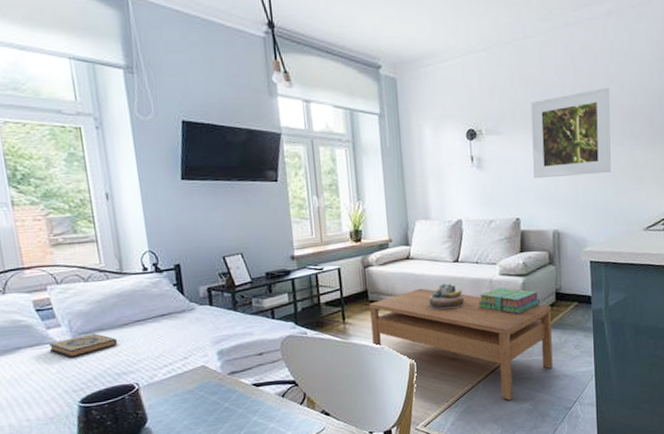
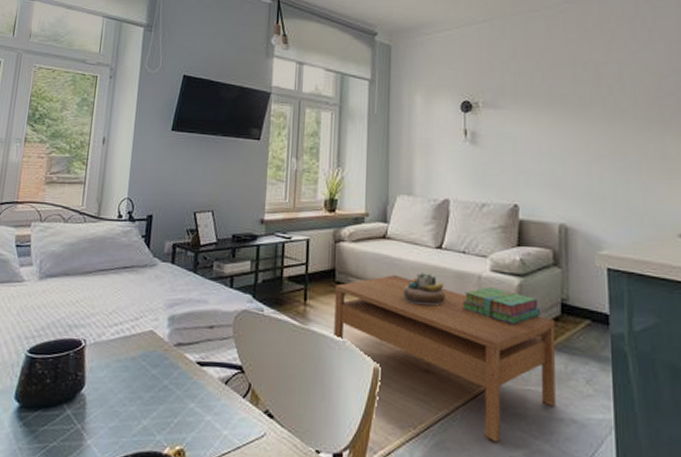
hardback book: present [49,333,117,357] -> none [17,277,77,300]
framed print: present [530,87,611,179] -> none [535,65,634,162]

